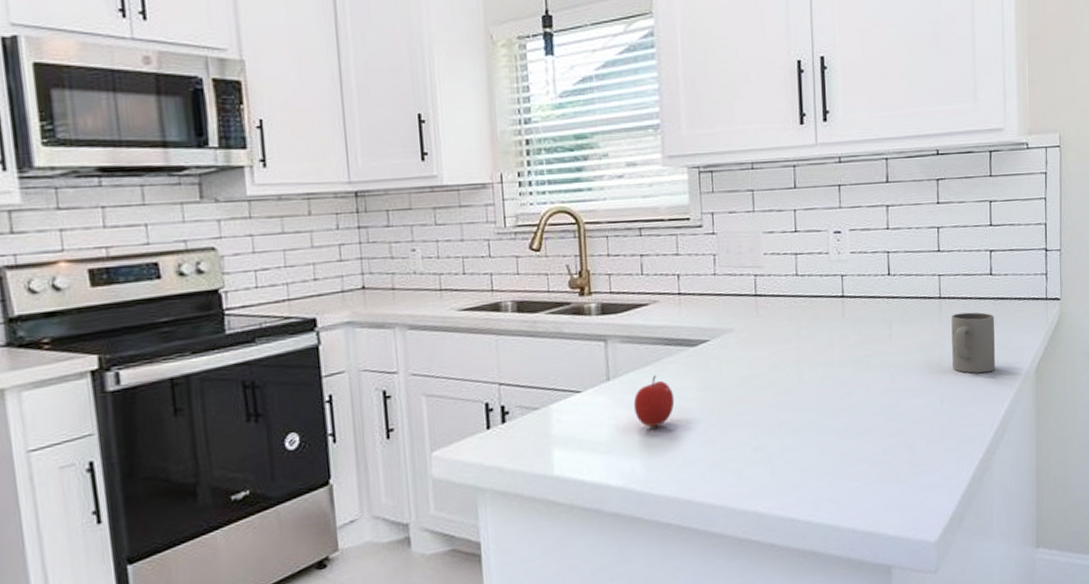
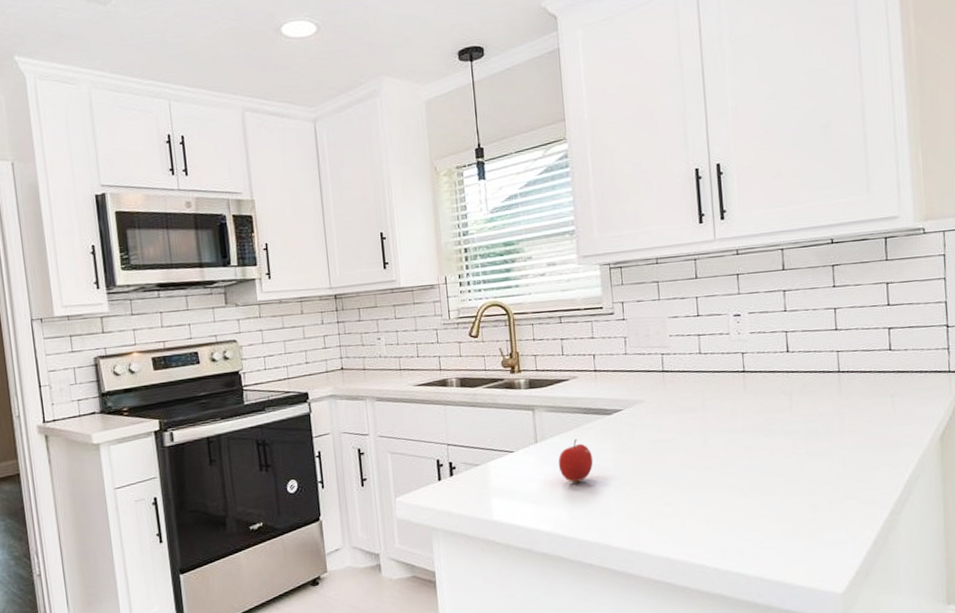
mug: present [951,312,995,374] -> none [851,384,898,441]

